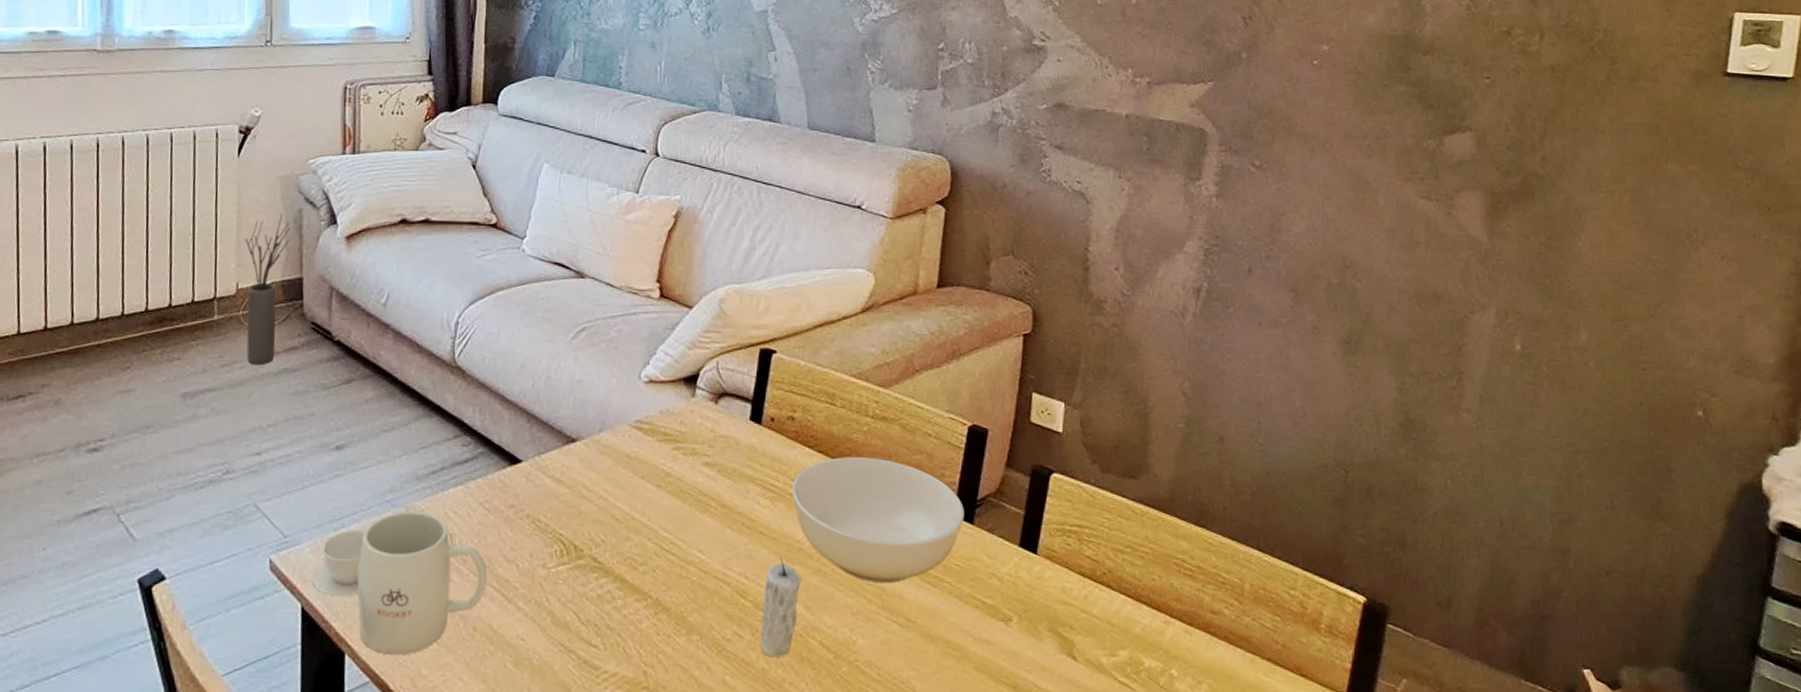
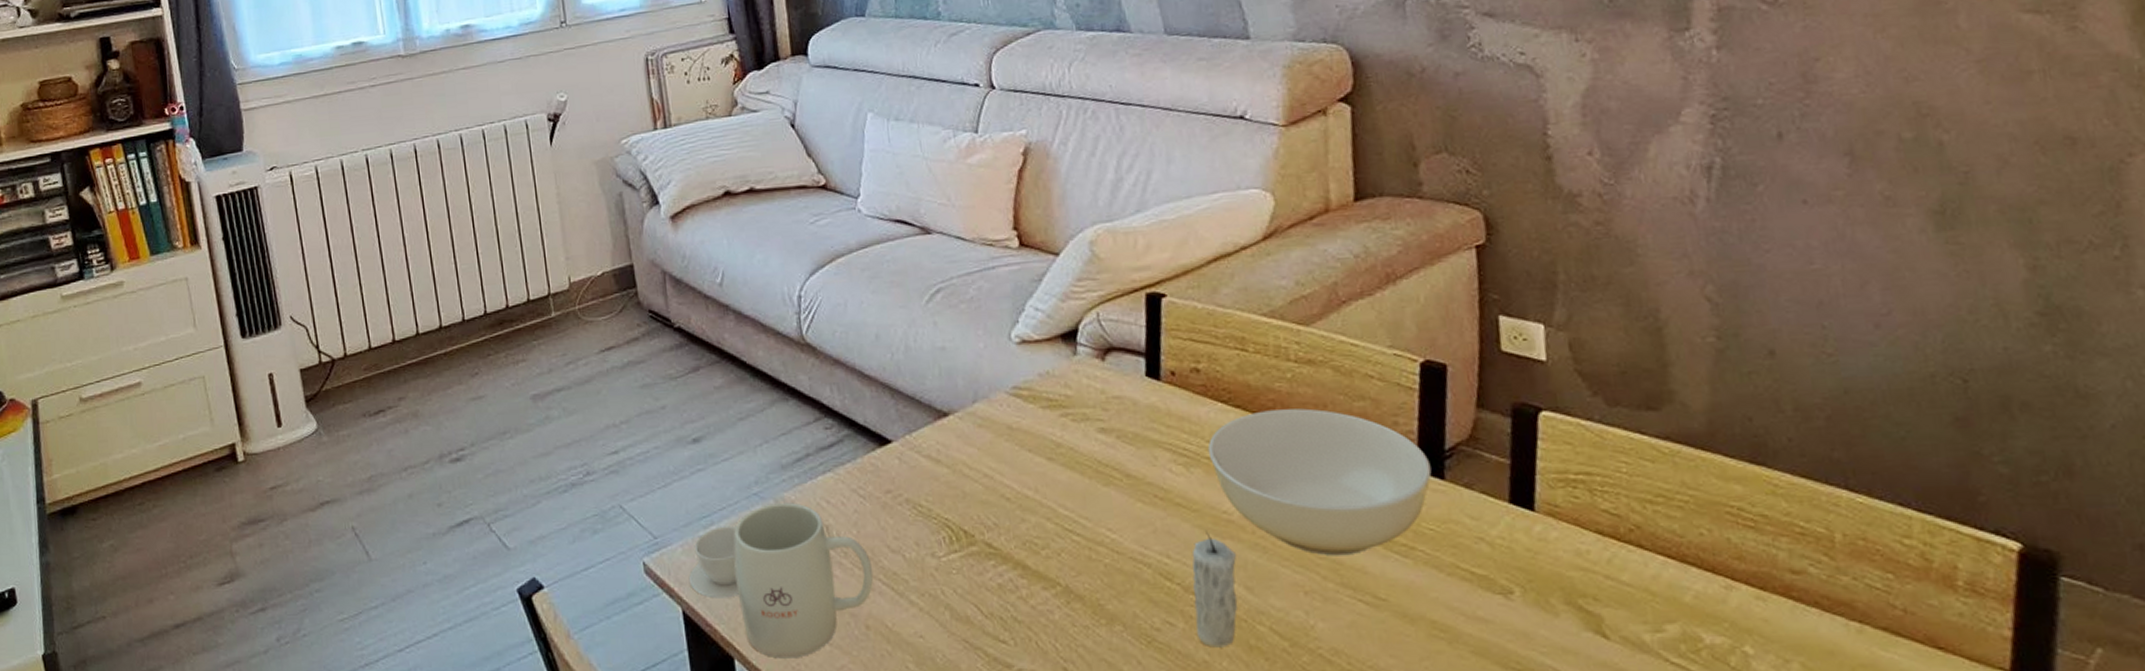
vase: present [245,213,290,364] -> none [570,199,617,360]

